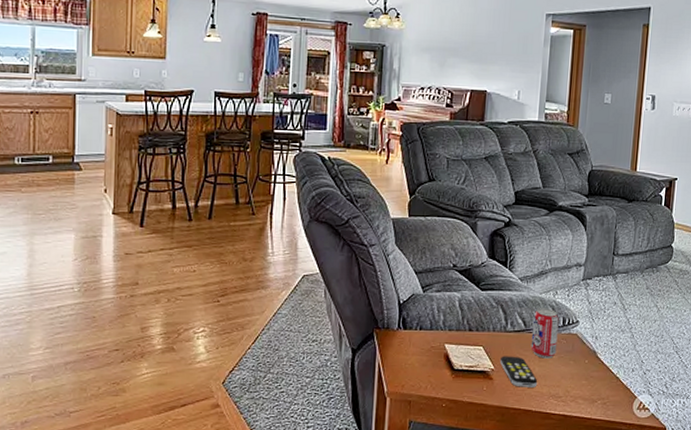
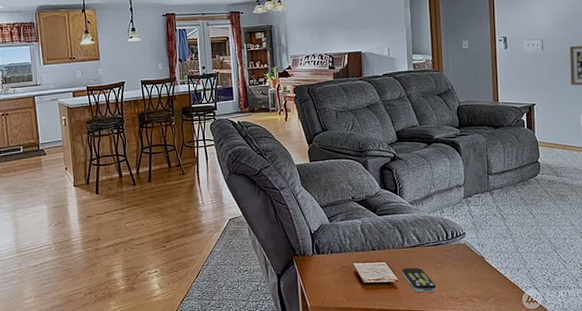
beverage can: present [531,308,559,359] -> none [425,224,449,267]

